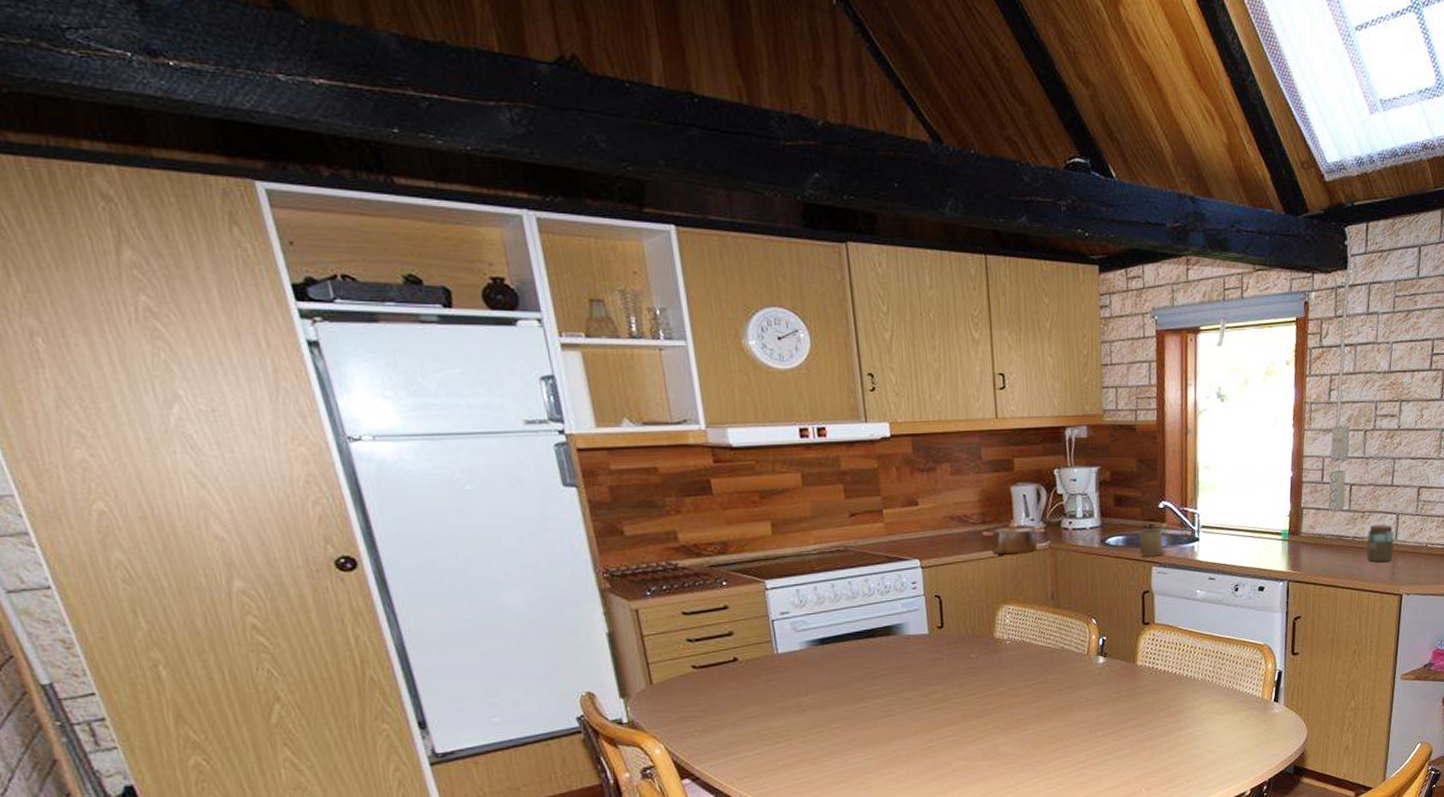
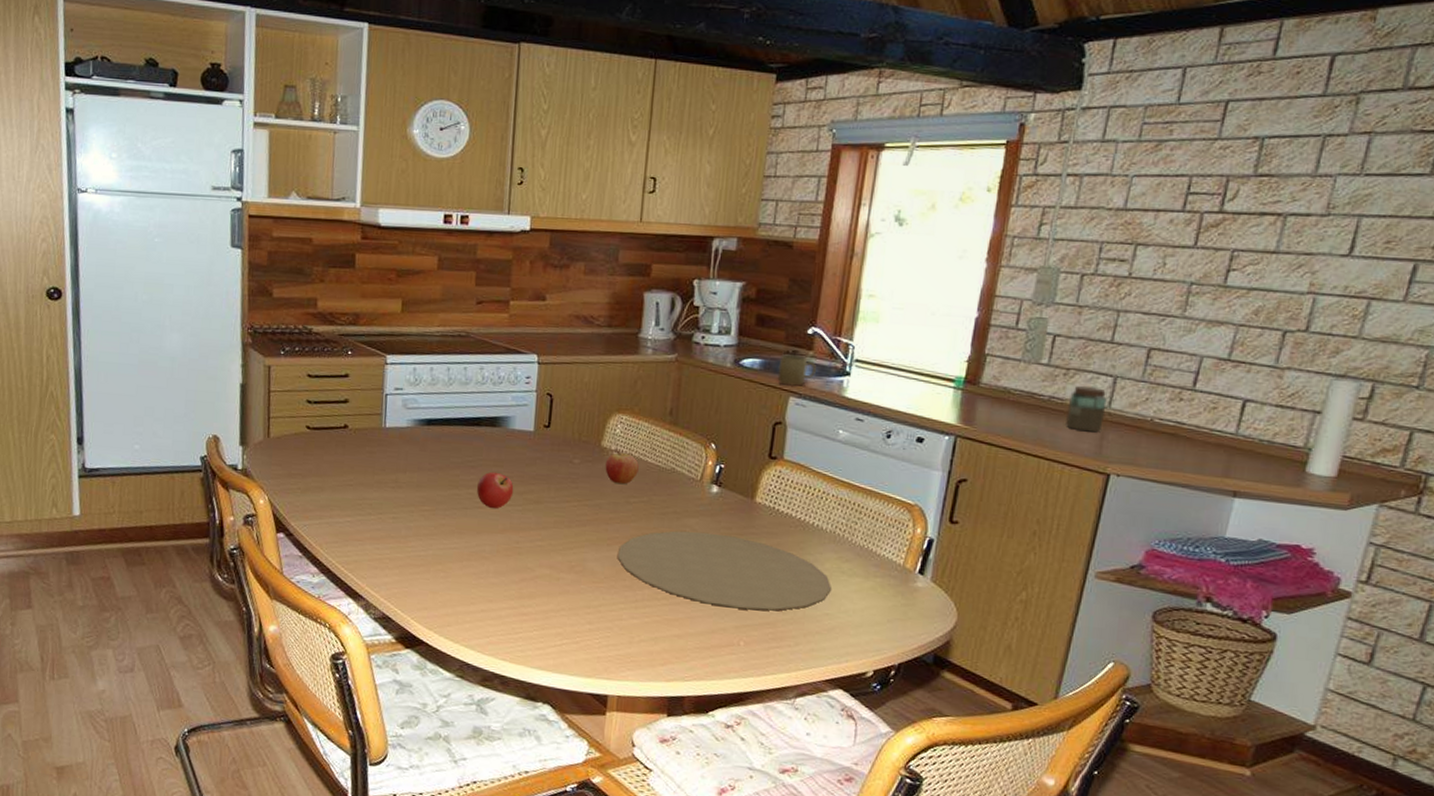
fruit: none [882,678,919,715] -> present [476,471,514,509]
cooking pot: present [981,519,1046,556] -> none [605,325,675,364]
fruit: none [1000,638,1032,670] -> present [605,448,639,485]
placemat: none [1026,698,1209,763] -> present [618,531,831,611]

